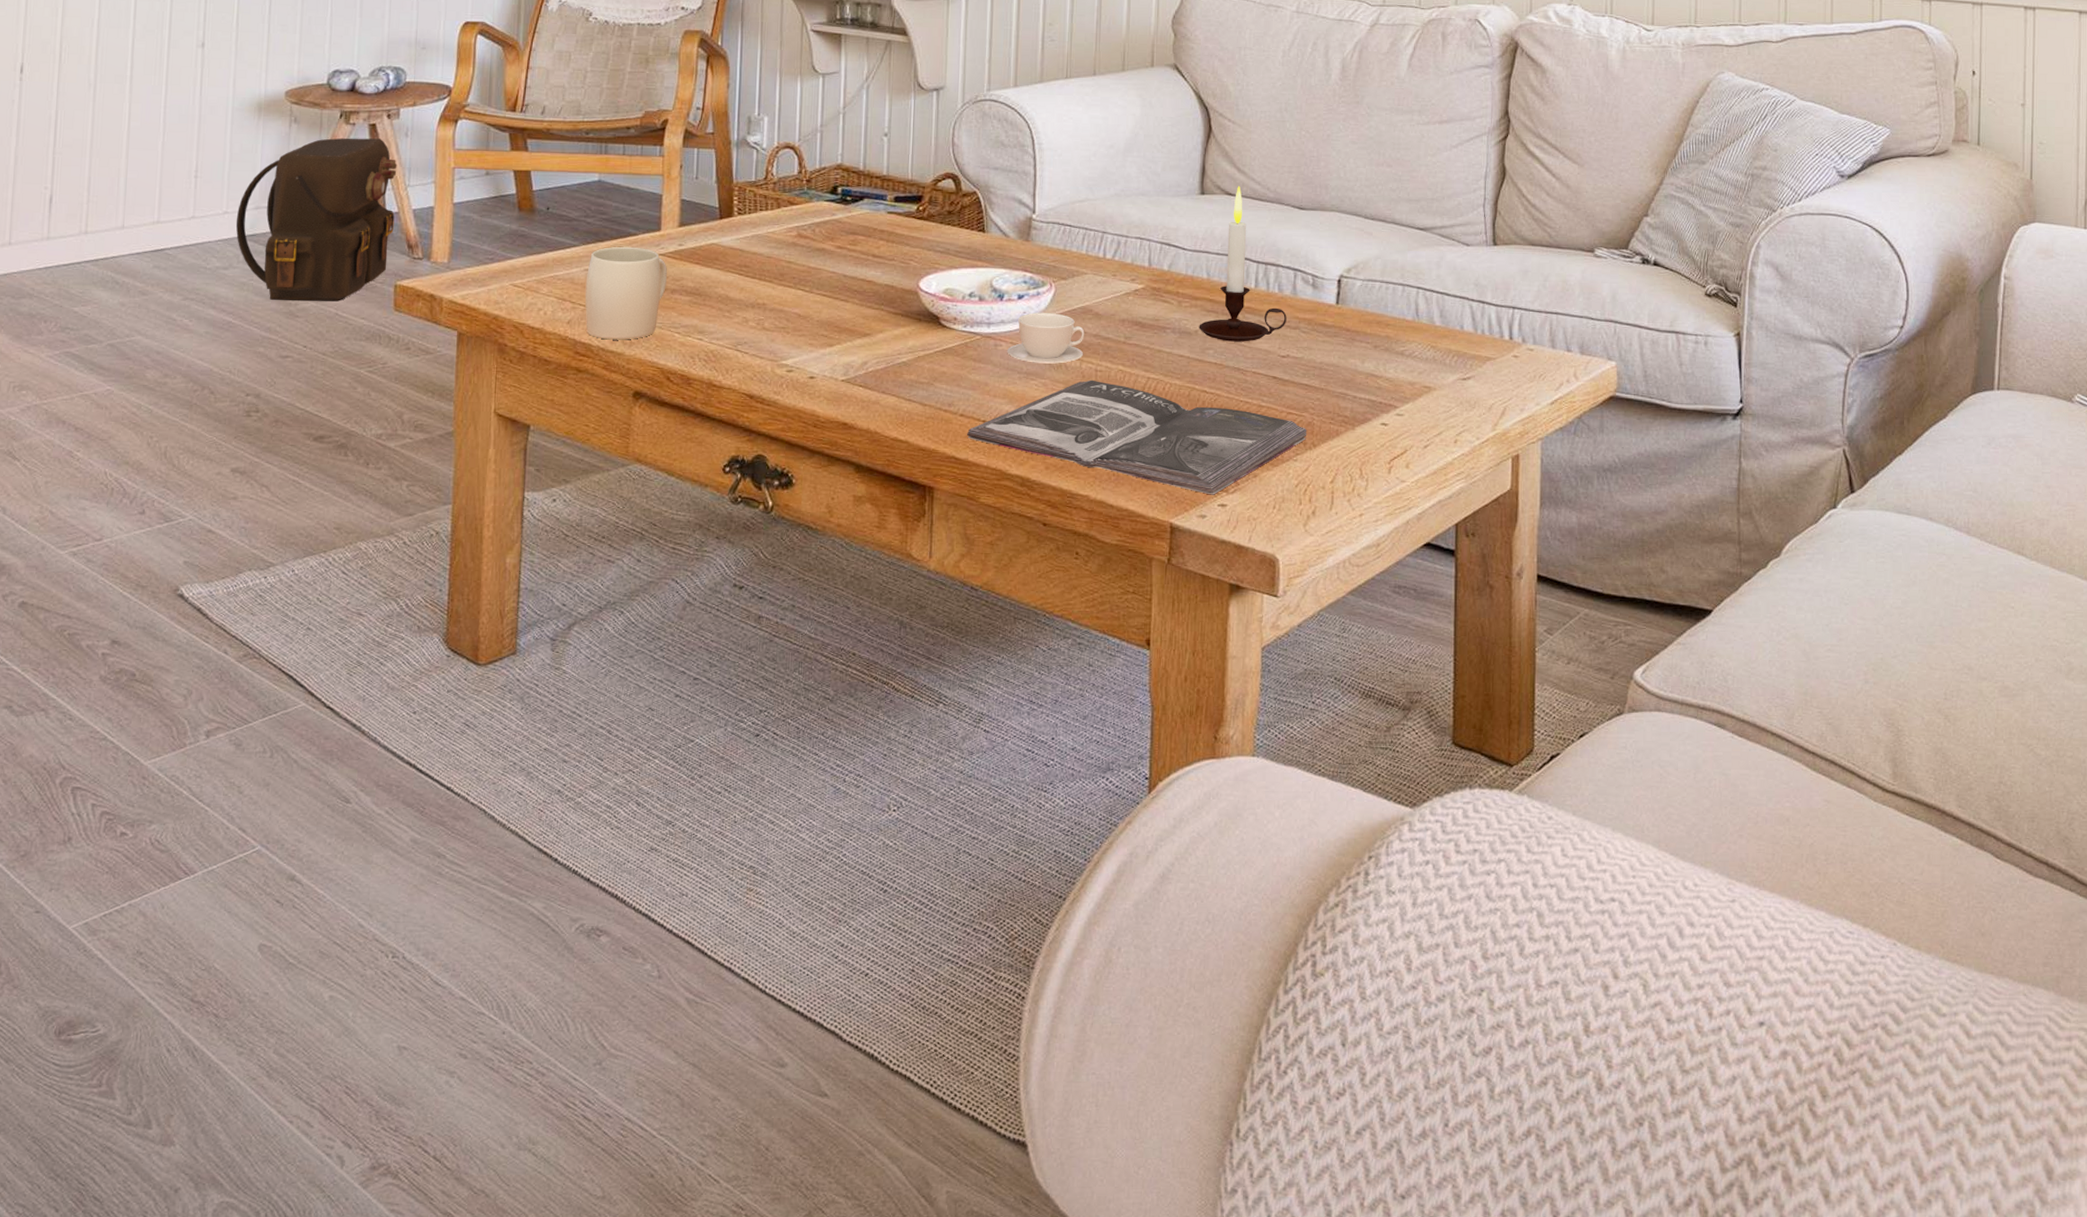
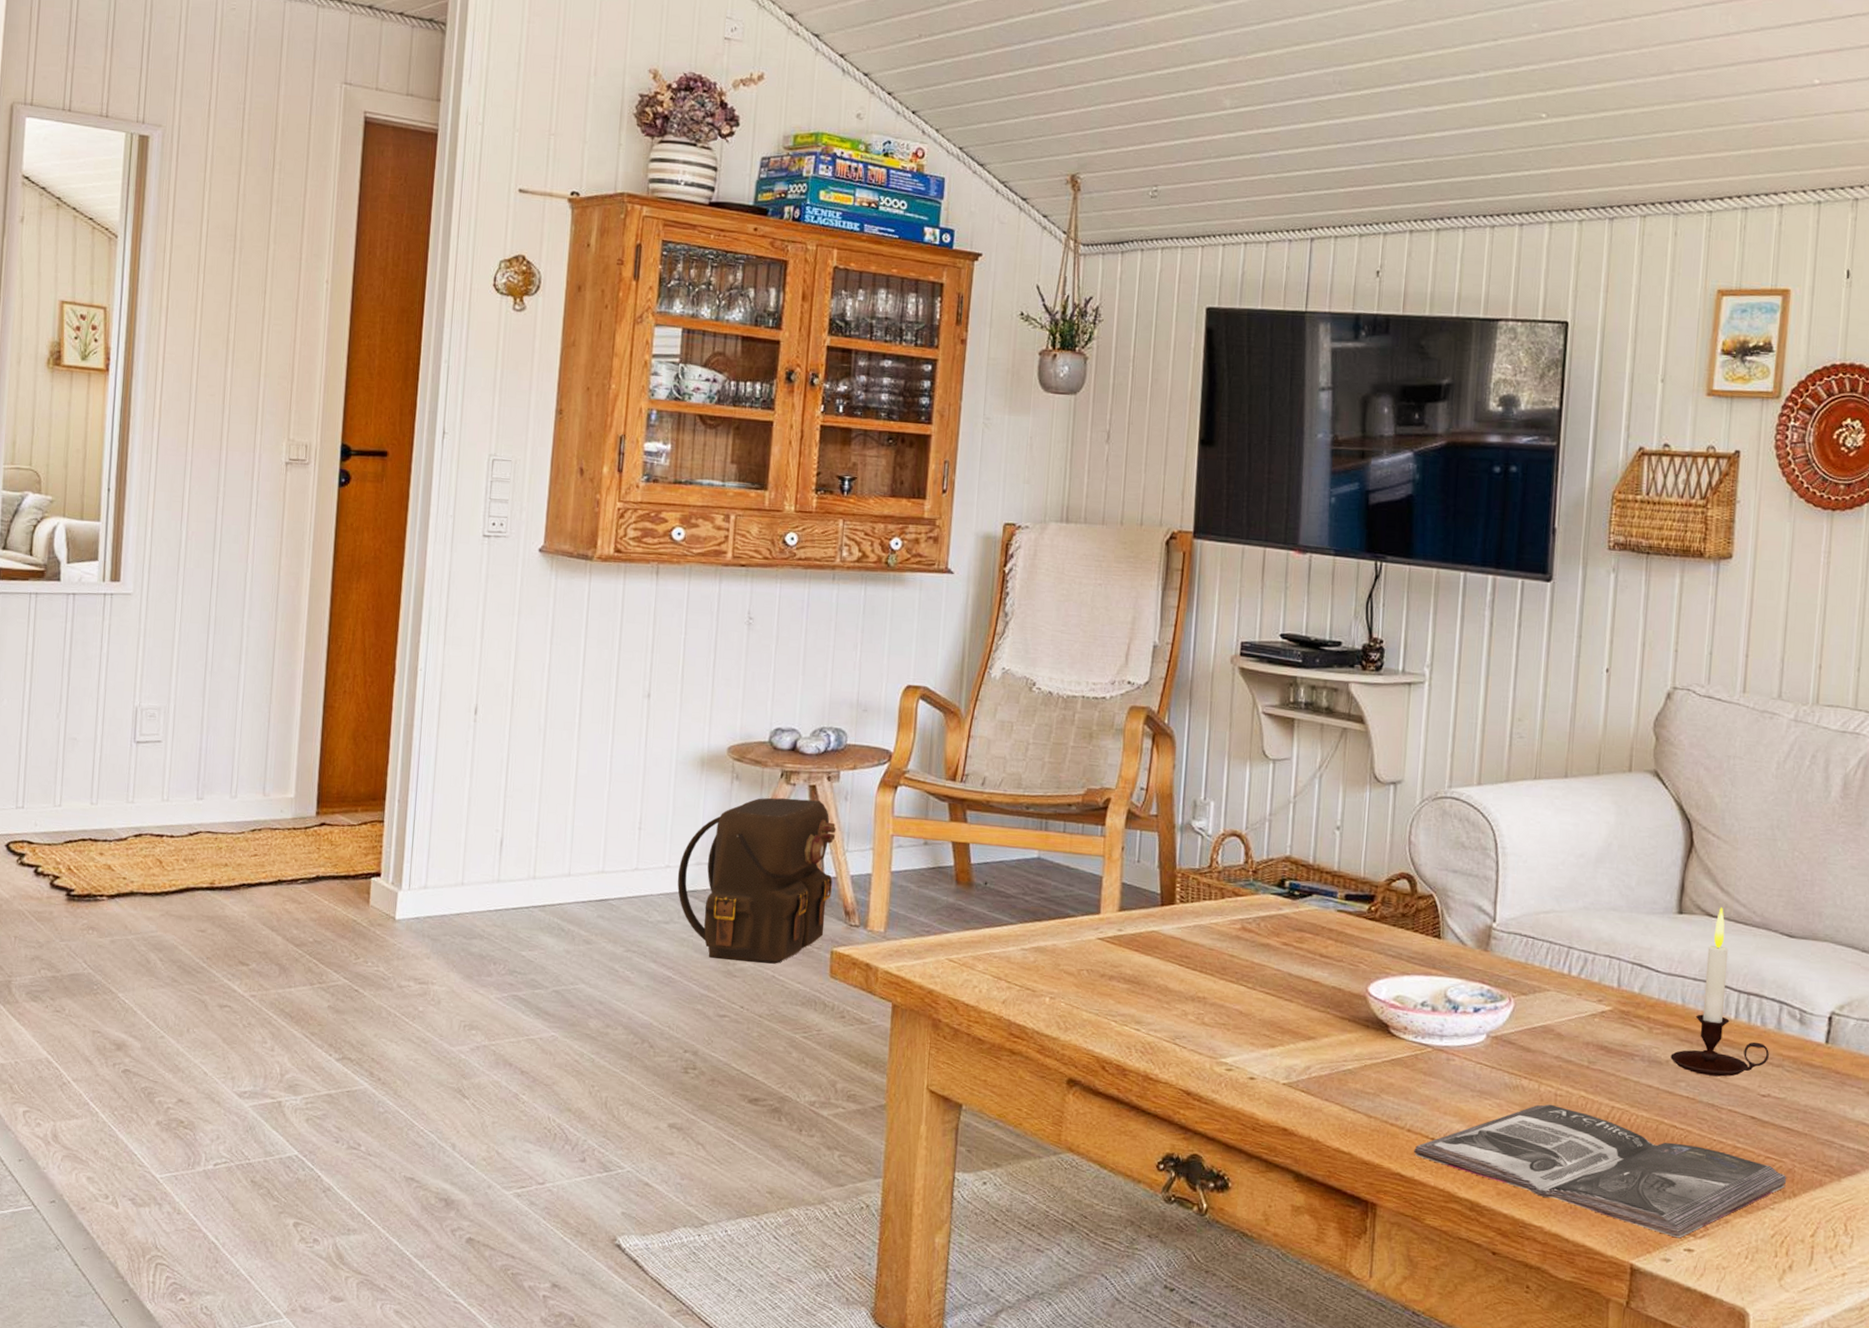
mug: present [584,246,668,340] -> none [1020,927,1106,1025]
teacup: present [1007,313,1085,364] -> none [1460,1028,1545,1084]

